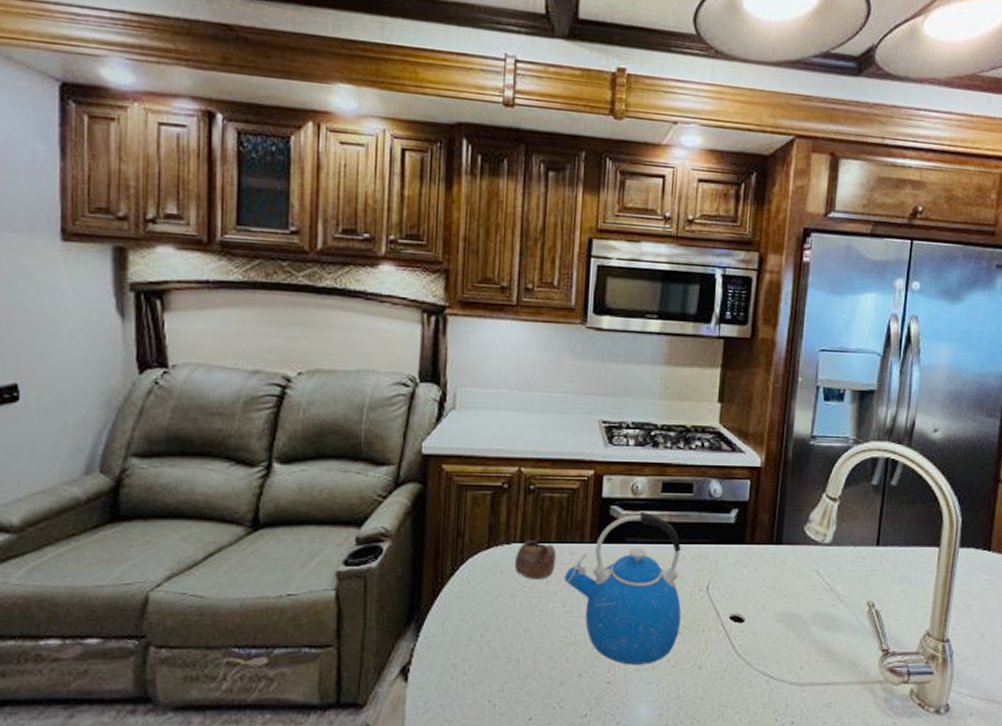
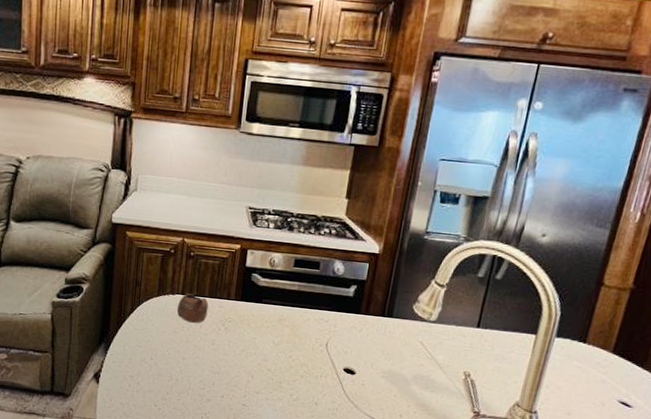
kettle: present [564,511,681,665] -> none [213,280,307,396]

